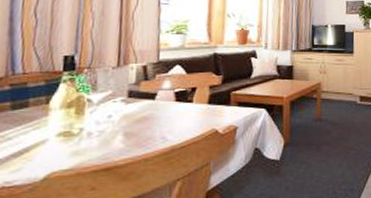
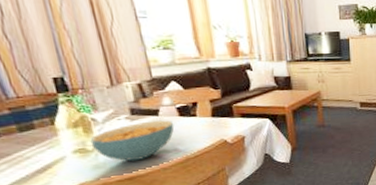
cereal bowl: none [78,105,168,149] -> present [90,120,175,161]

